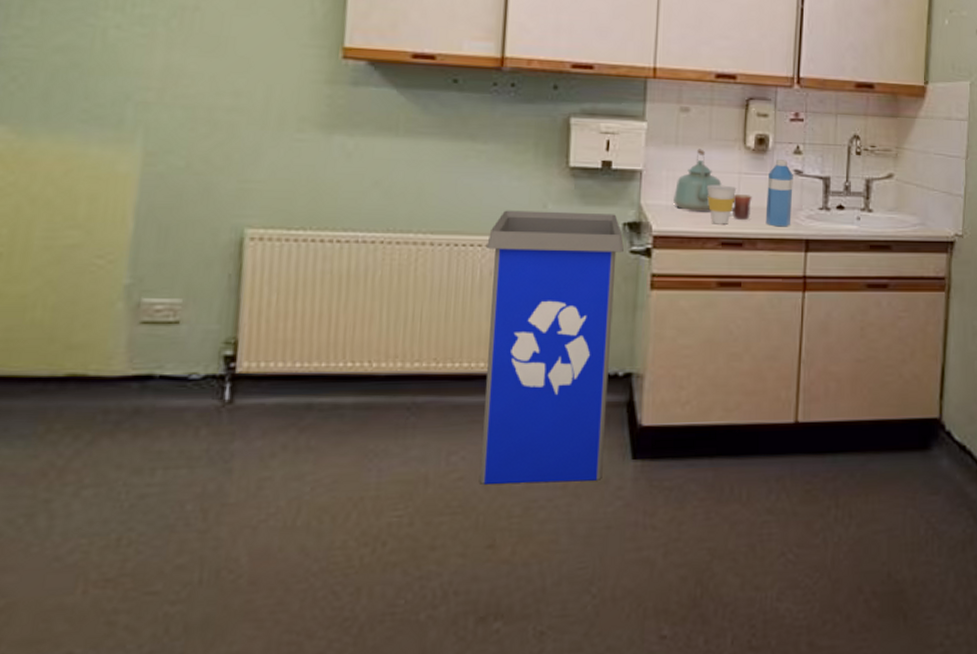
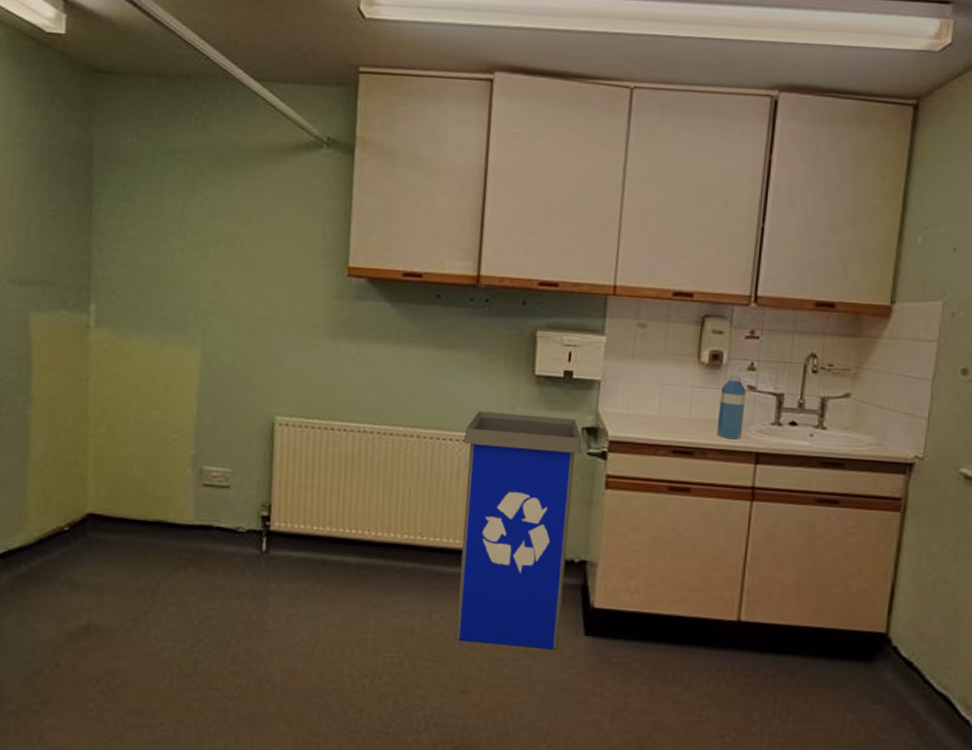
kettle: present [673,149,722,212] -> none [629,362,675,422]
cup: present [707,184,737,225] -> none [661,396,690,434]
mug: present [731,194,752,221] -> none [684,406,704,432]

